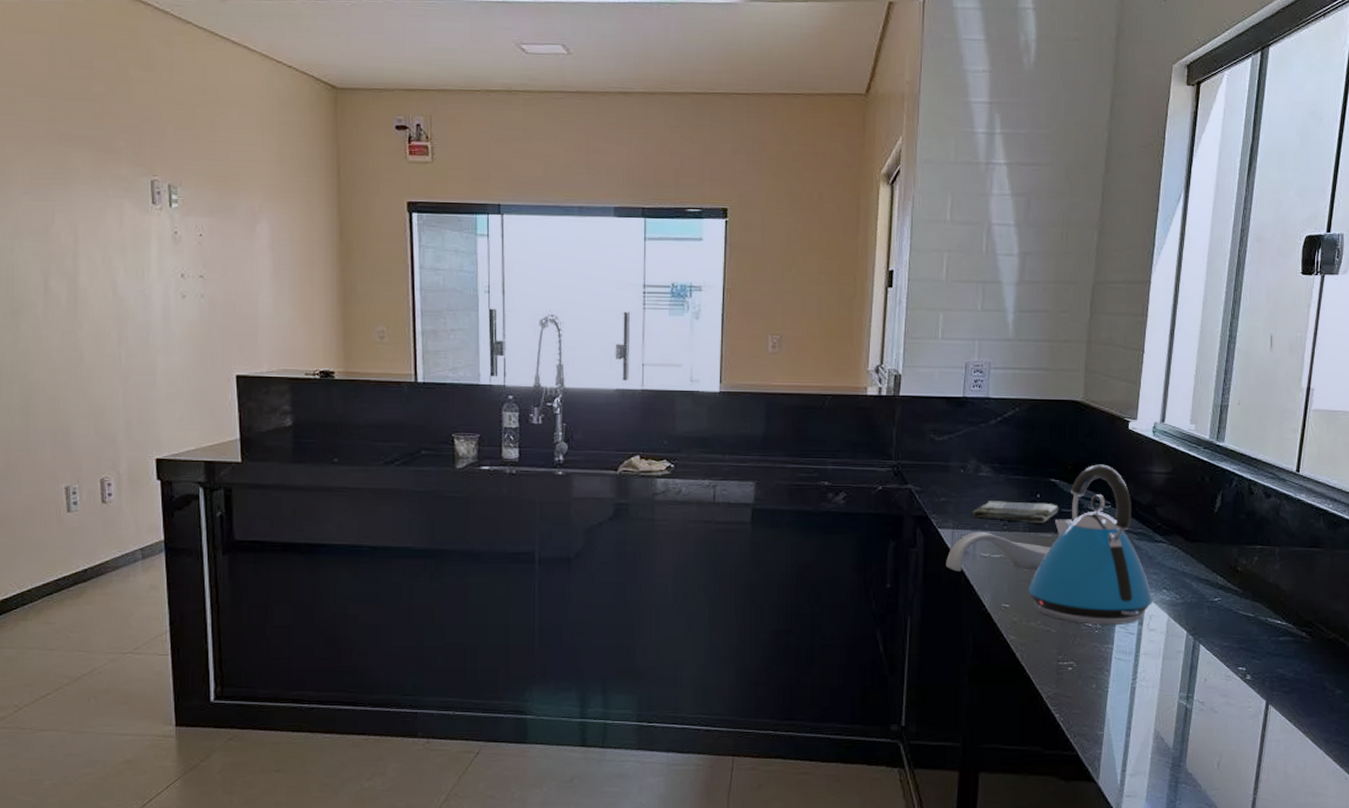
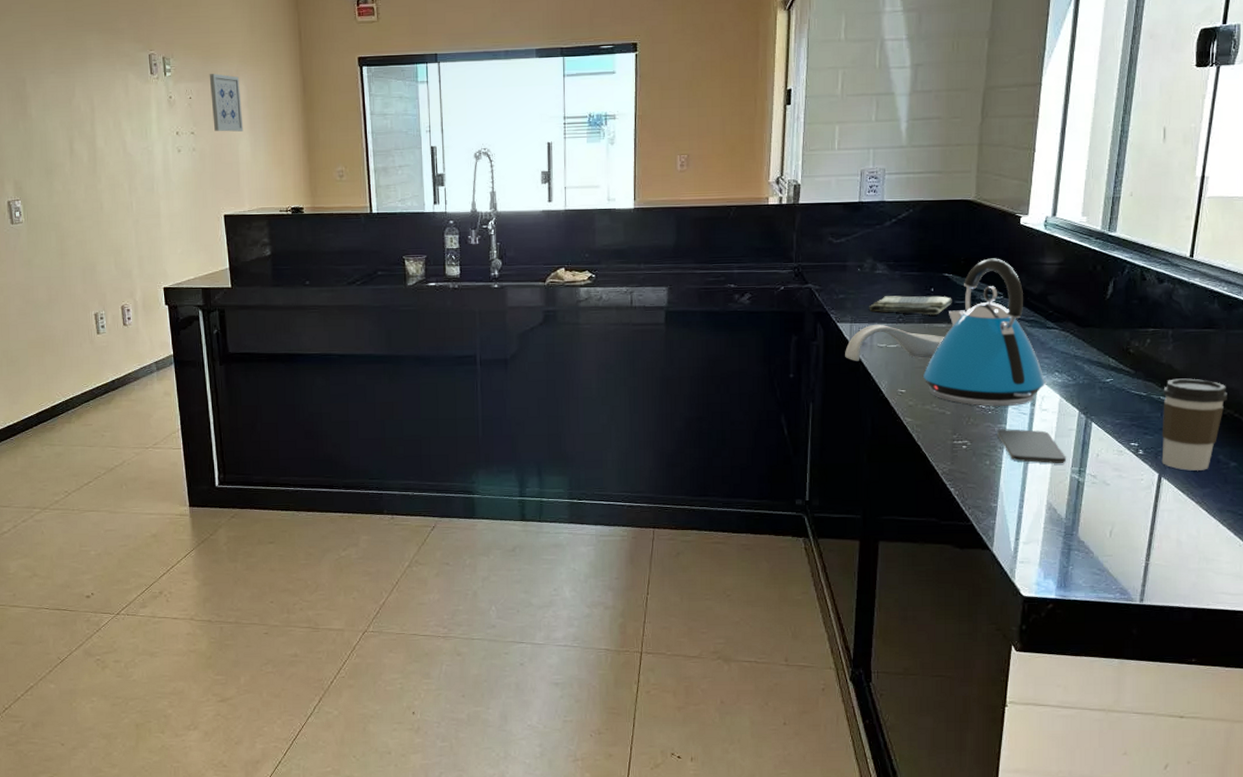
wall art: none [225,209,265,278] -> present [209,74,244,132]
smartphone: none [1104,650,1175,689] -> present [997,429,1067,464]
coffee cup: none [1269,599,1333,698] -> present [1161,378,1227,471]

